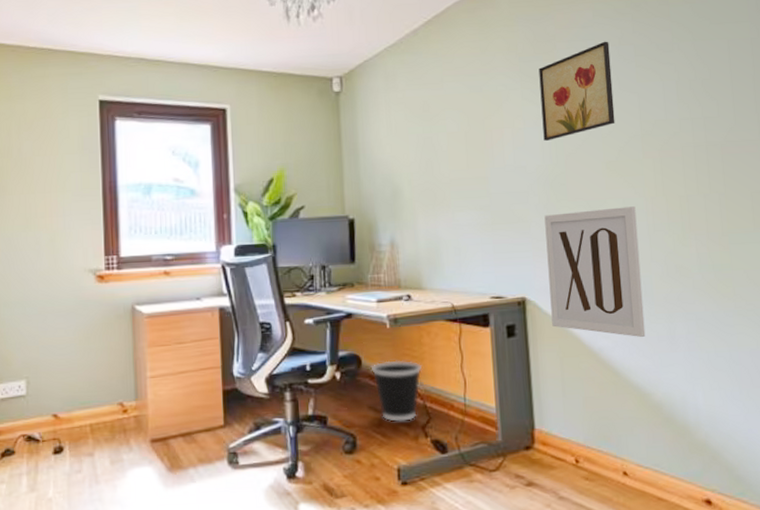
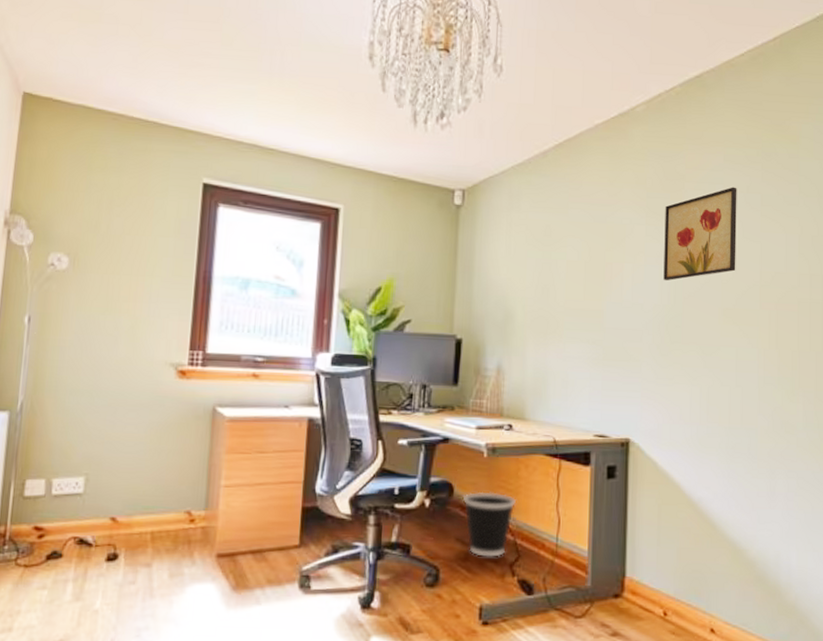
wall art: present [544,206,646,337] -> none [654,356,748,491]

